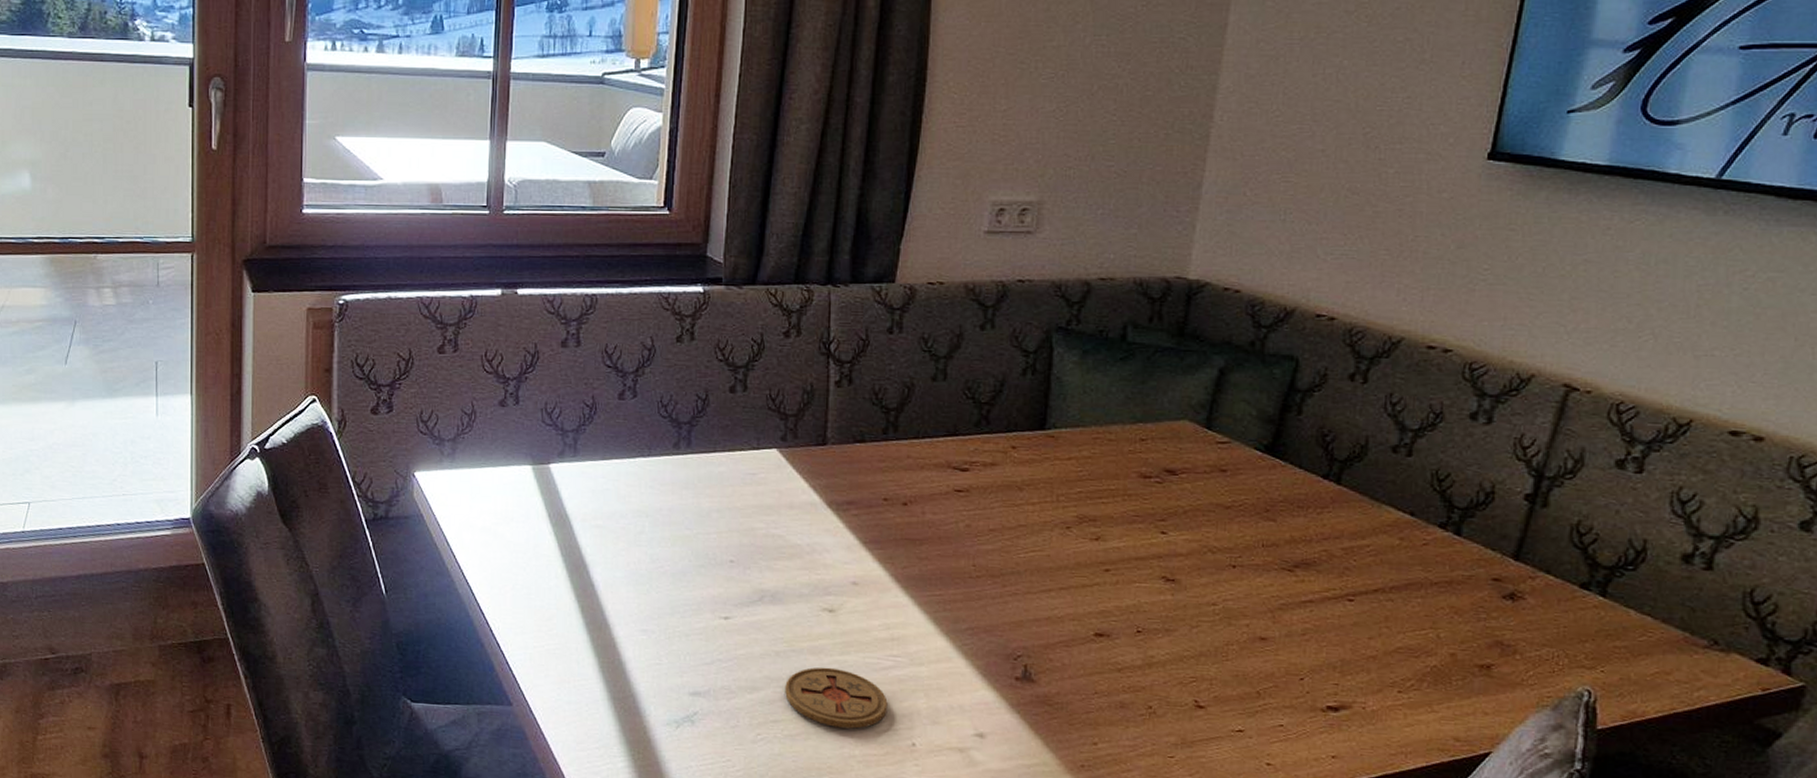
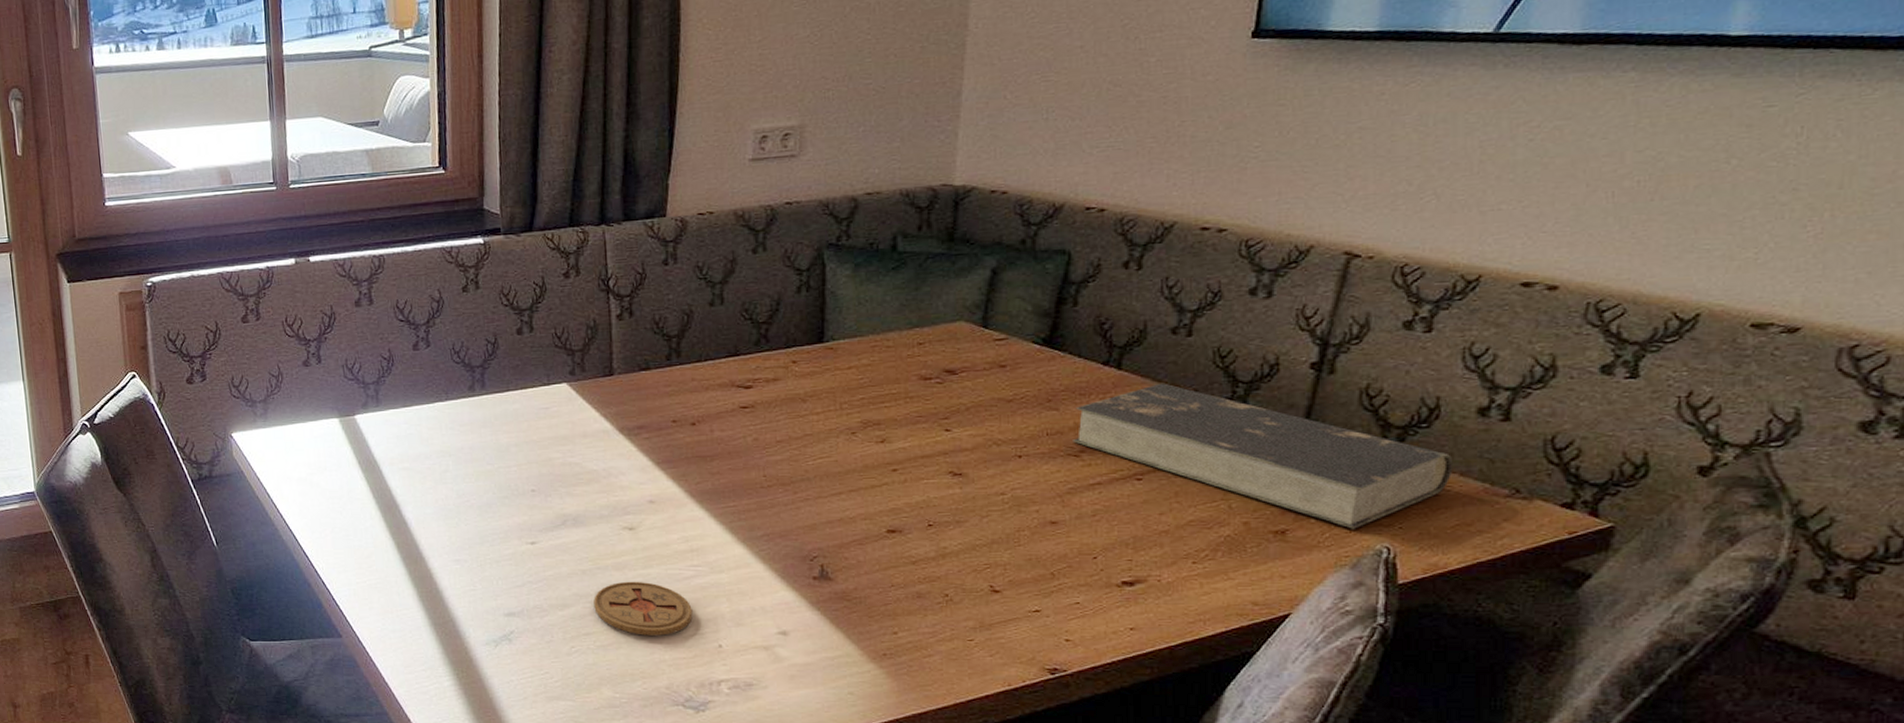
book: none [1288,502,1656,669] -> present [1073,383,1453,529]

